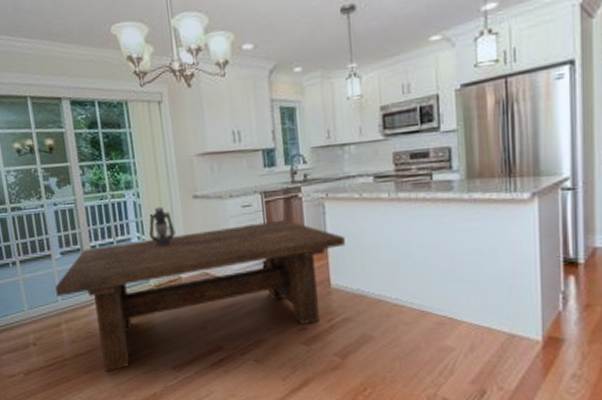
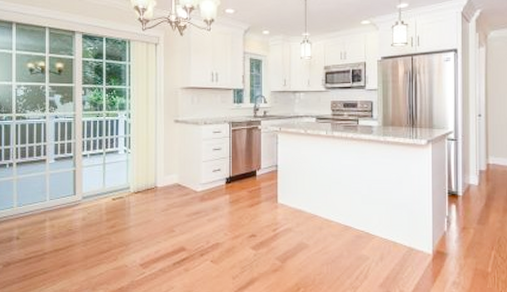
dining table: present [55,219,345,371] -> none [45,145,291,266]
lantern: present [149,206,176,247] -> none [134,127,157,160]

